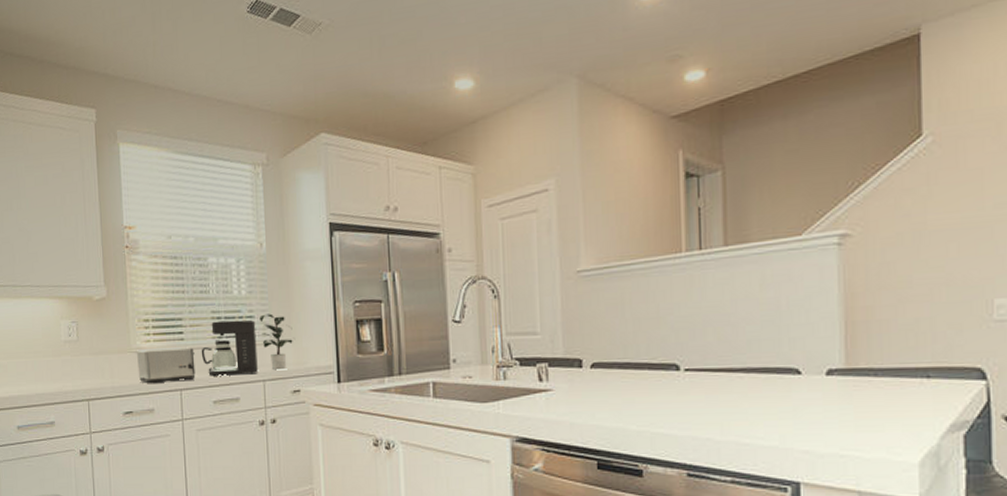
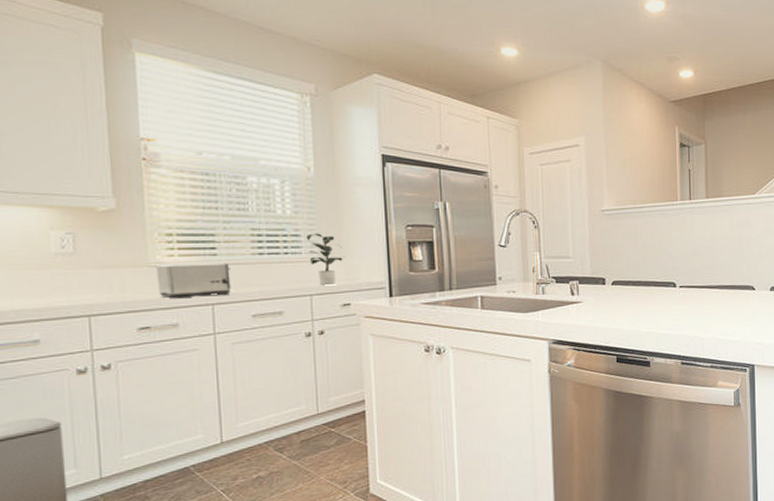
coffee maker: present [201,319,258,376] -> none [238,238,304,291]

